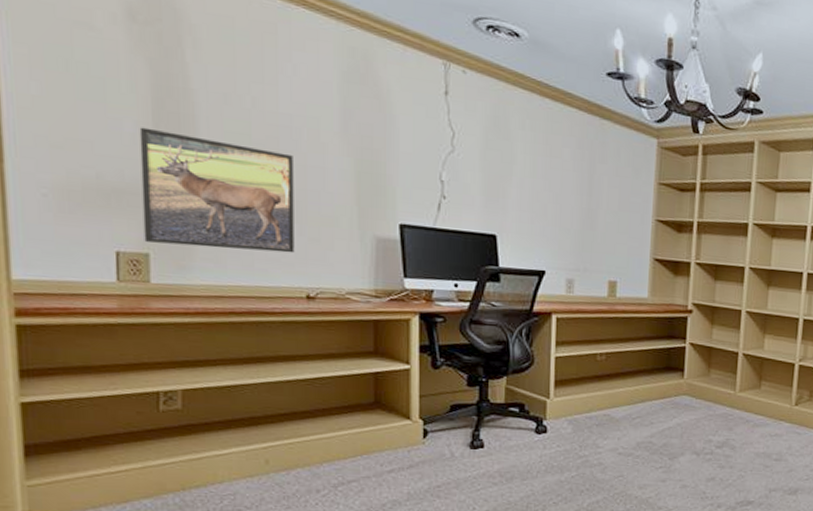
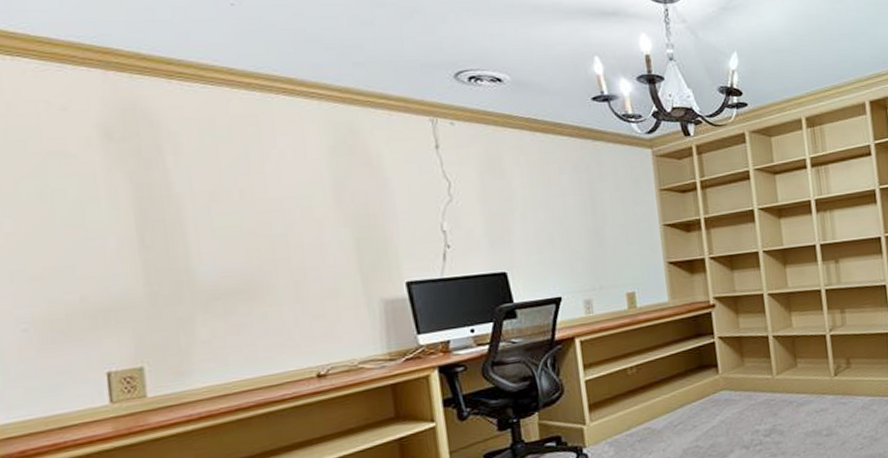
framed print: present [139,127,295,253] -> none [123,236,300,356]

